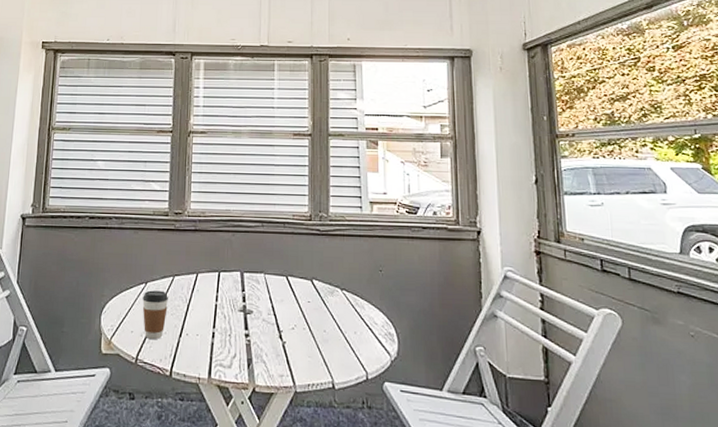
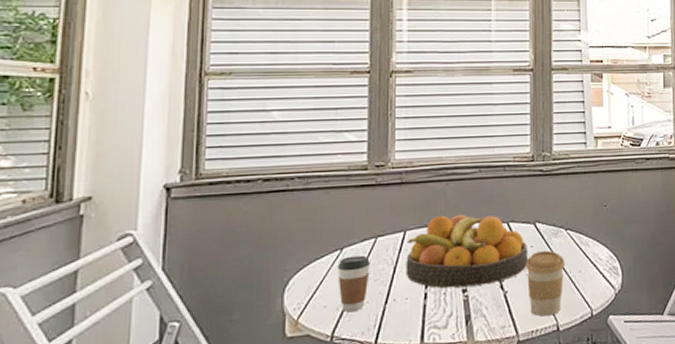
fruit bowl: none [197,263,306,333] -> present [406,214,529,289]
coffee cup: none [303,307,340,372] -> present [526,250,565,317]

